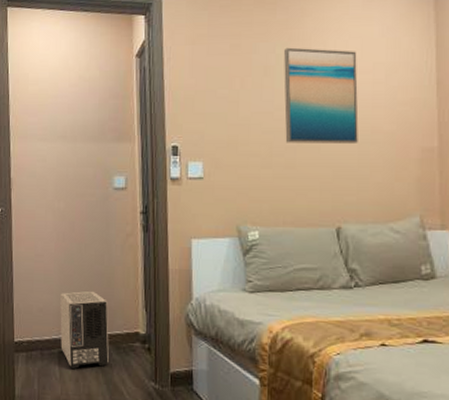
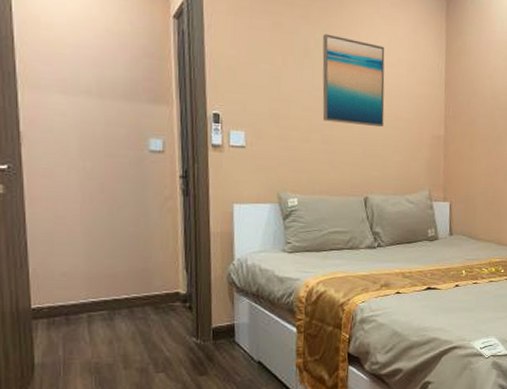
air purifier: present [60,291,109,369] -> none [89,253,147,331]

